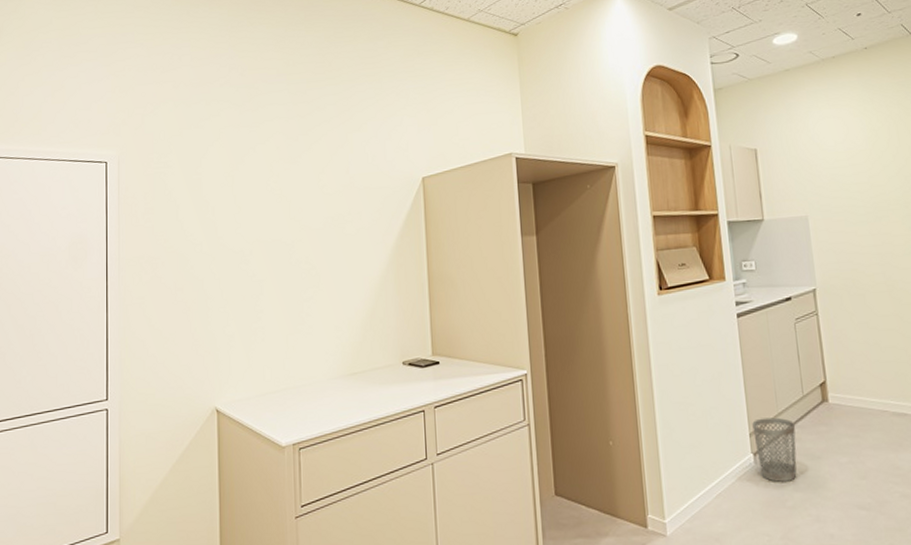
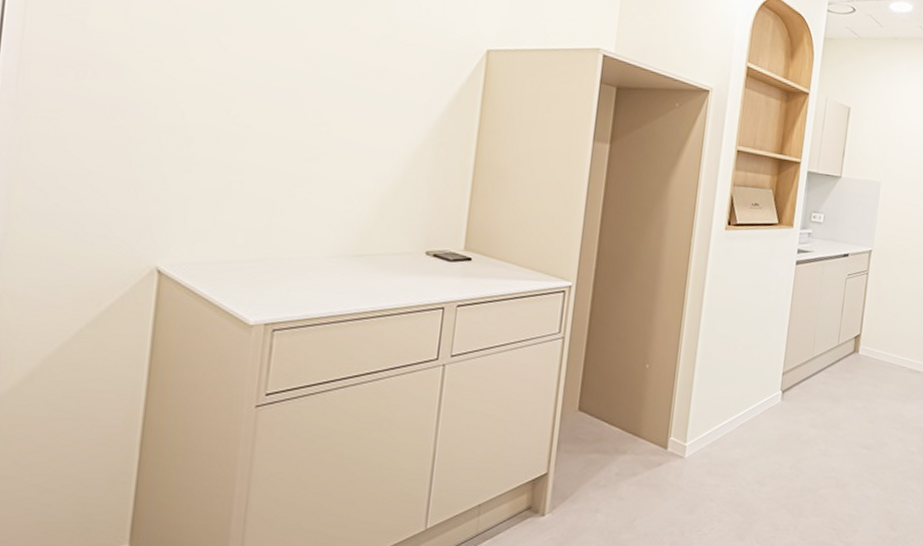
wastebasket: present [752,417,797,482] -> none [785,360,826,419]

